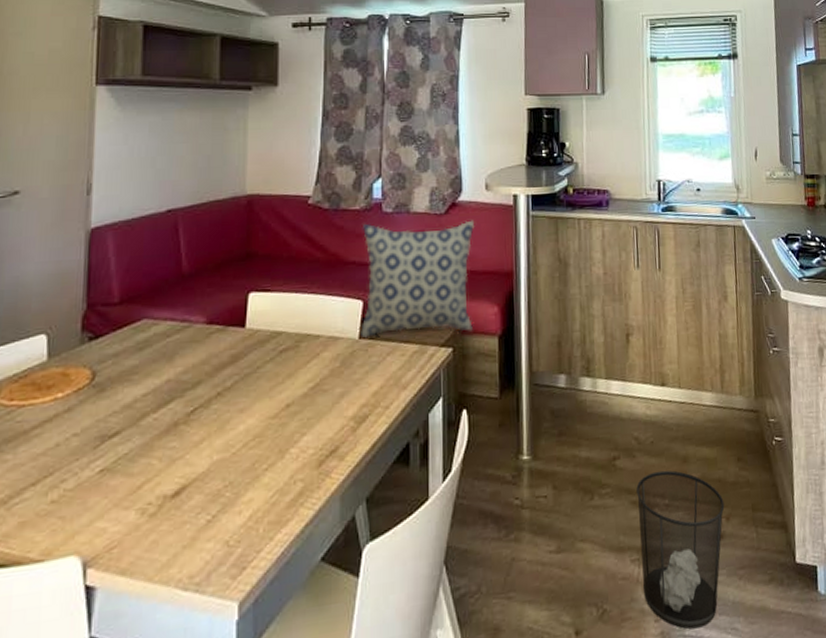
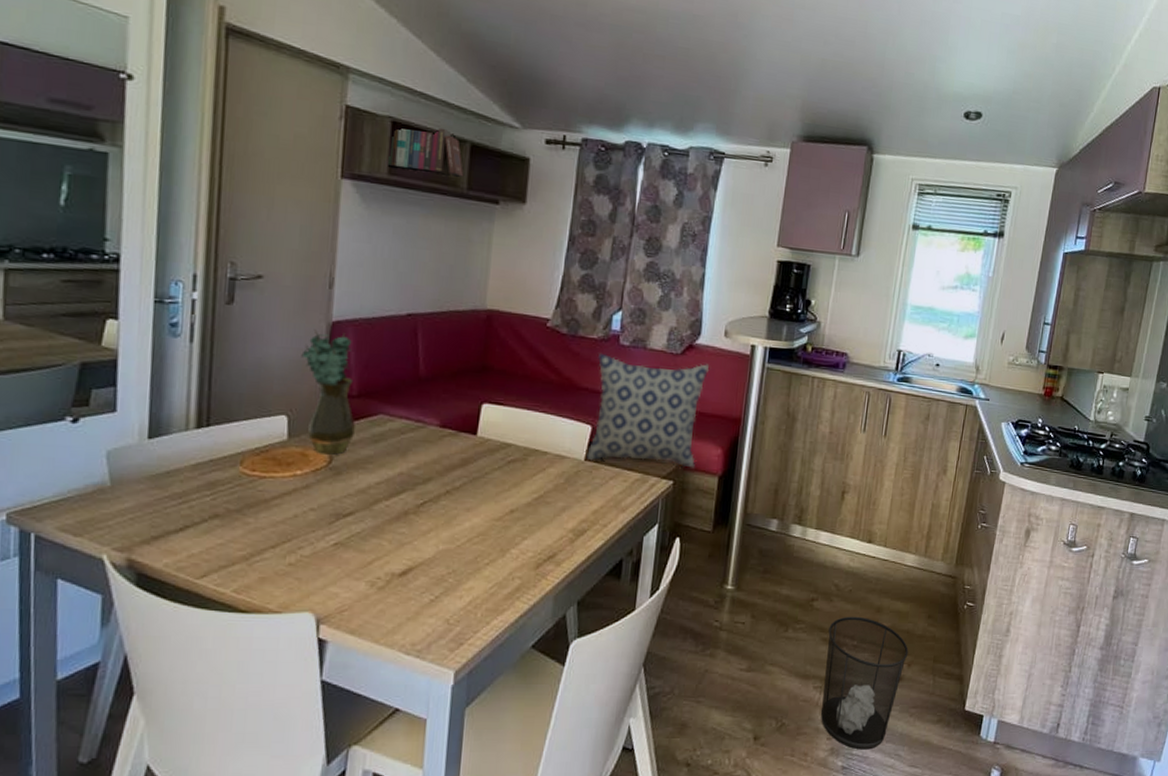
vase: none [60,239,120,373] -> present [301,329,356,456]
books: none [141,25,215,70] -> present [388,127,463,178]

